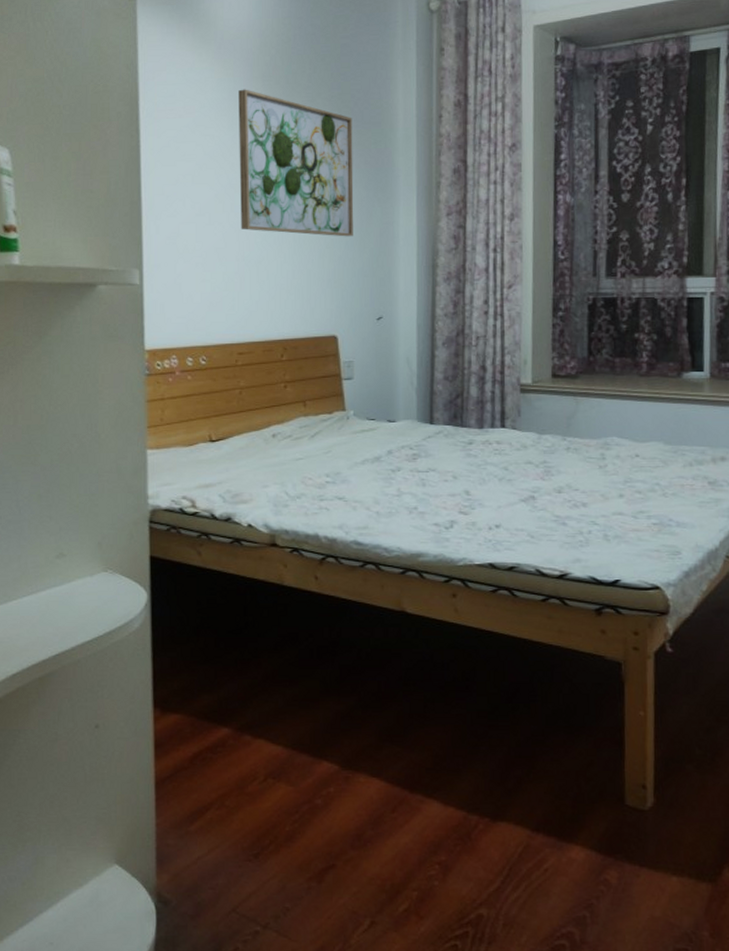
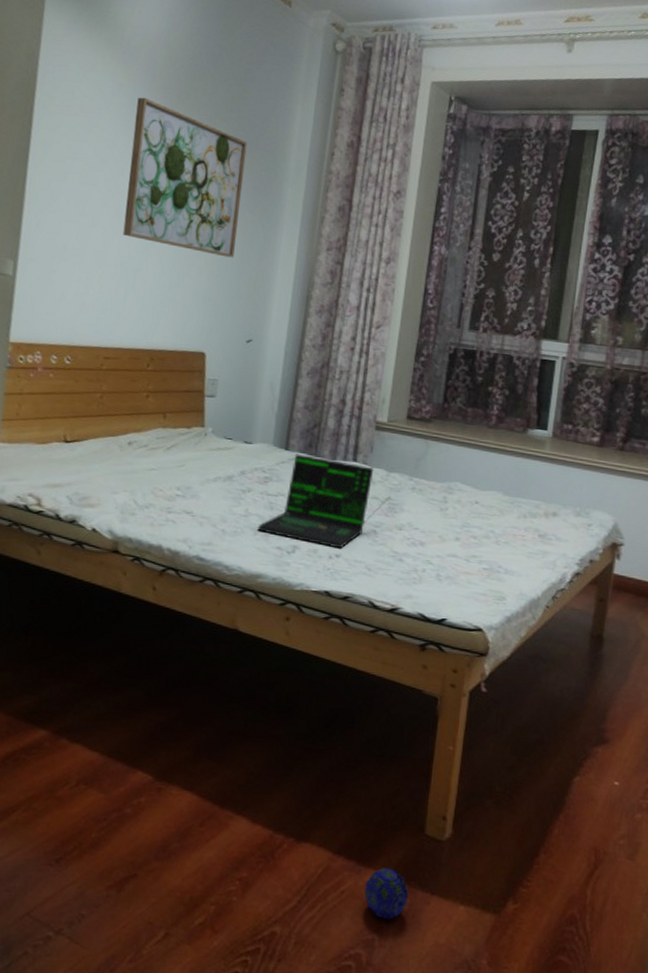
laptop: none [412,427,545,519] -> present [257,454,391,549]
ball: none [569,841,617,895] -> present [364,867,409,920]

